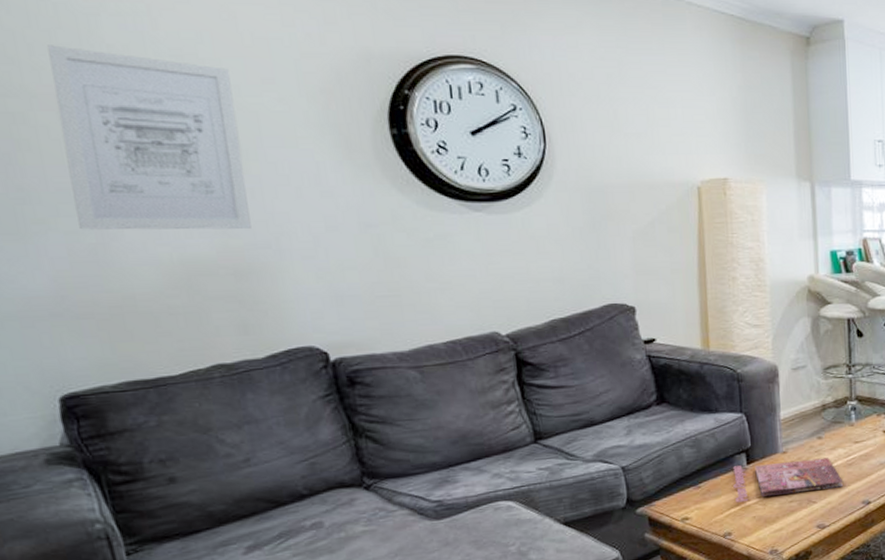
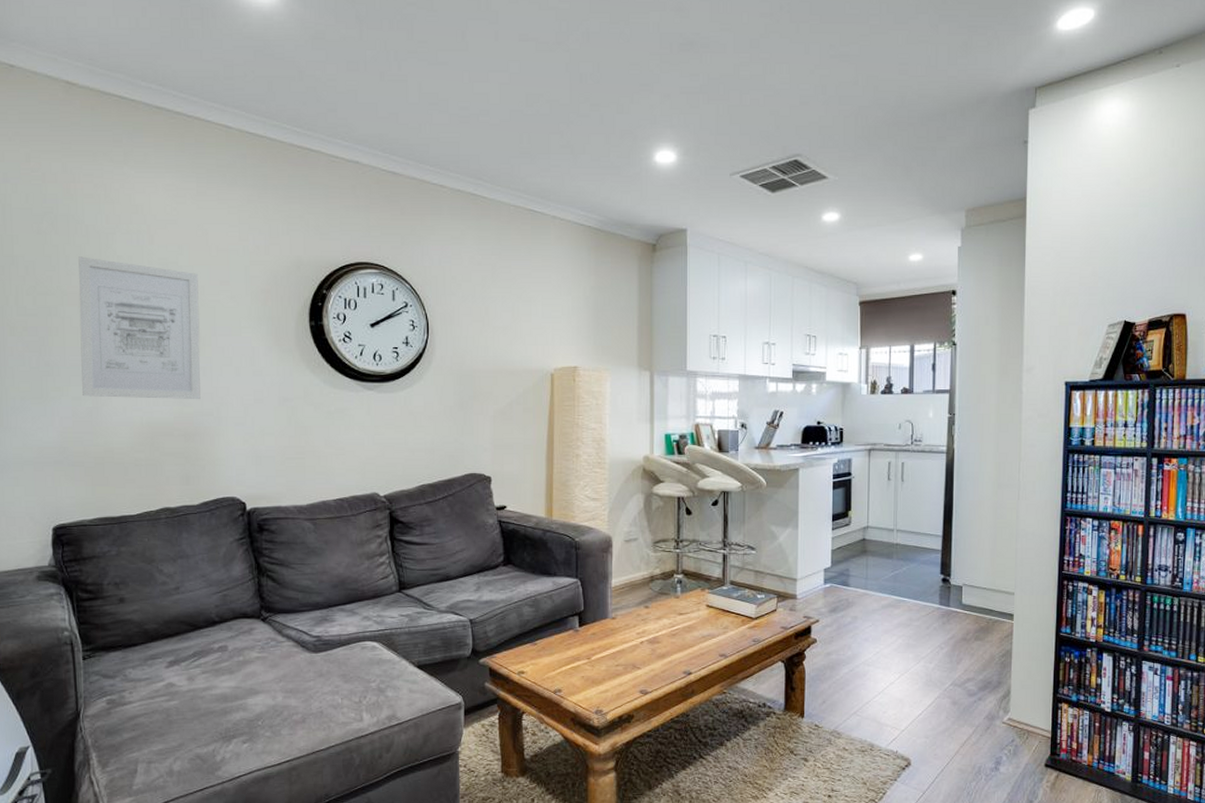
cover: present [733,457,843,503] -> none [566,626,666,662]

